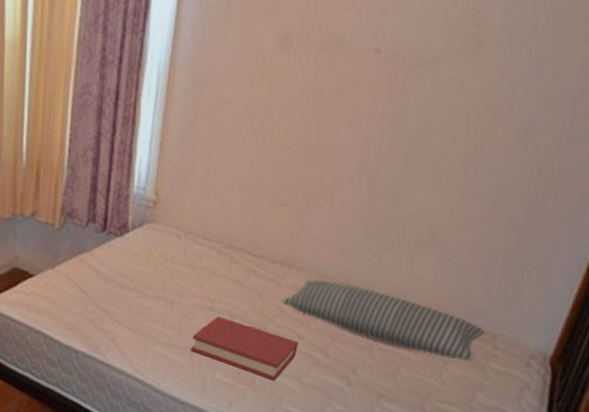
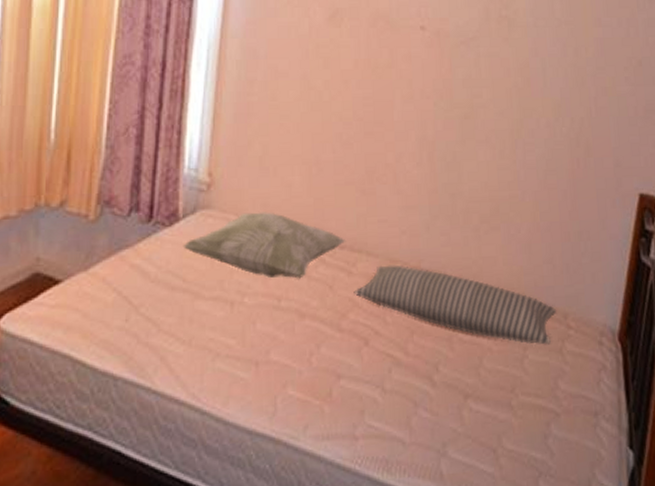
decorative pillow: none [131,227,278,286] -> present [183,212,347,279]
hardback book: present [191,316,298,381] -> none [257,316,376,391]

